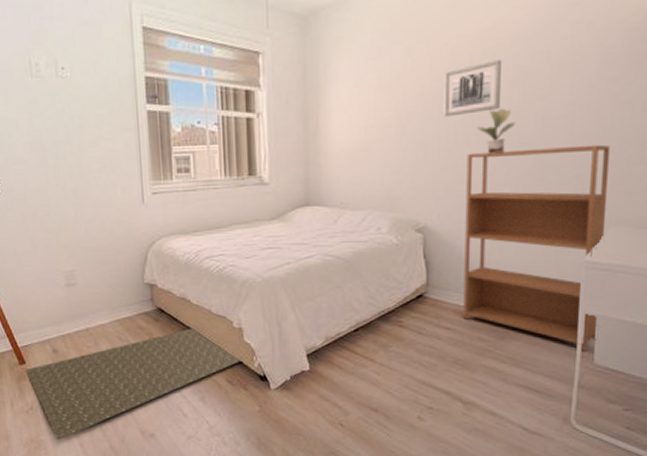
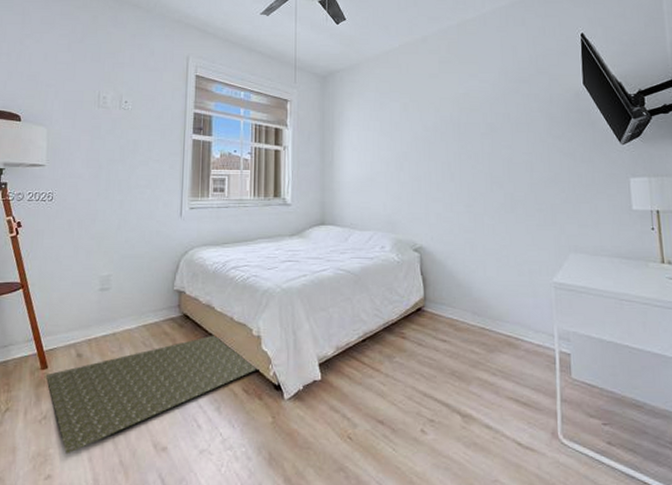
wall art: present [443,60,501,117] -> none [431,117,475,158]
bookshelf: present [463,144,611,352] -> none [452,185,571,366]
potted plant: present [476,108,516,154] -> none [458,153,488,189]

